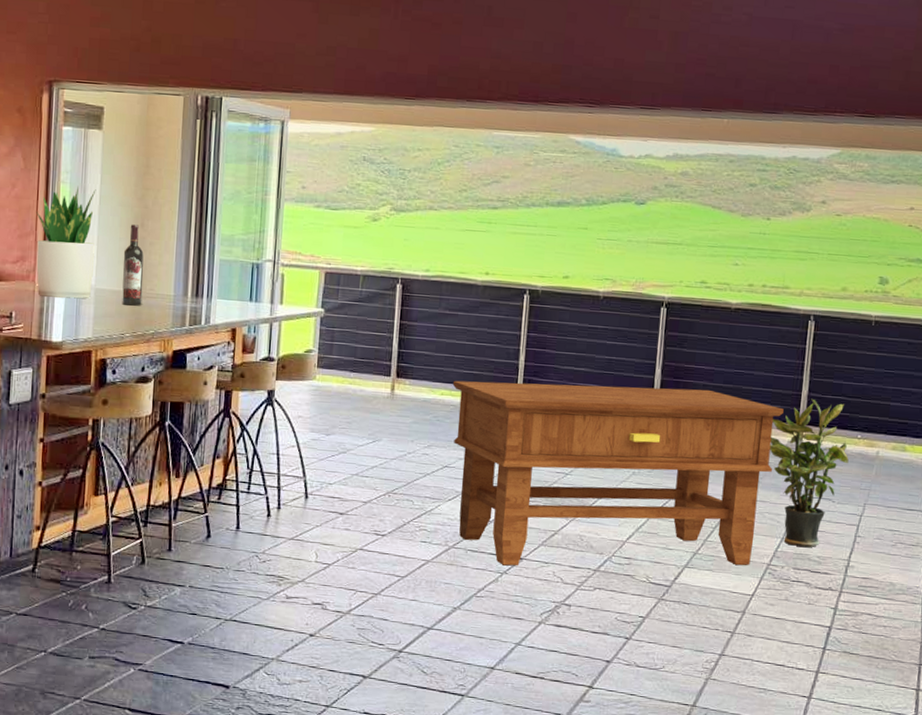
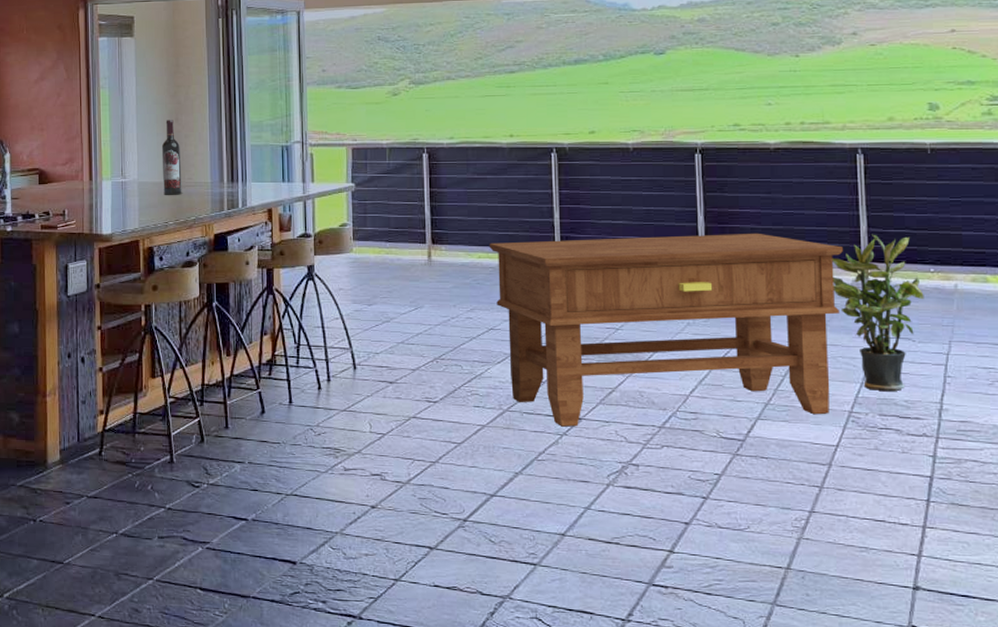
planter: present [36,185,96,299] -> none [80,89,135,194]

